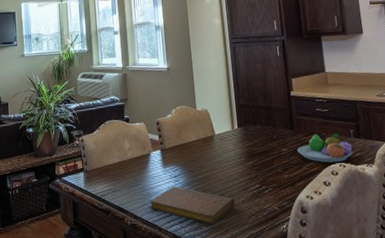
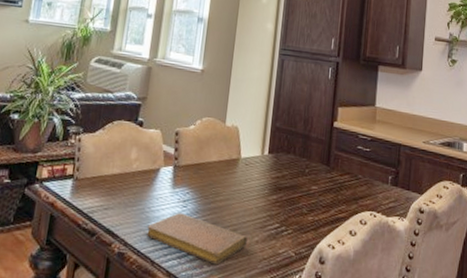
fruit bowl: present [297,134,353,163] -> none [328,174,387,211]

